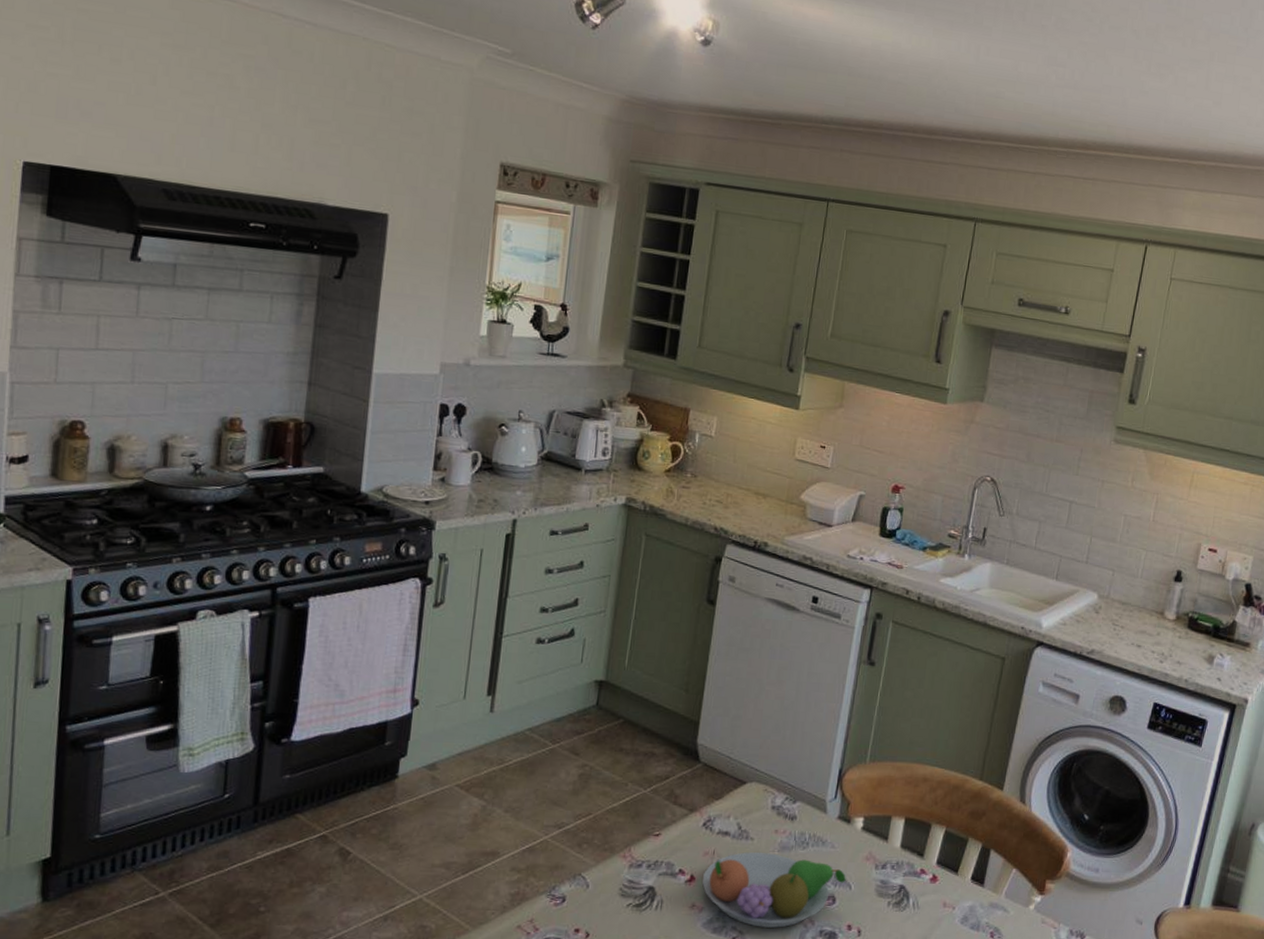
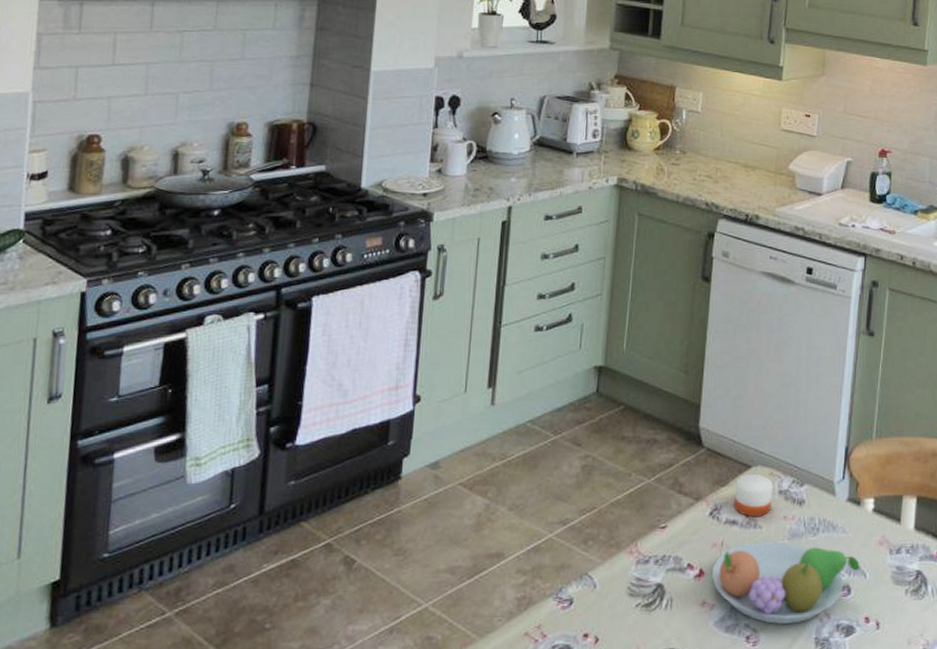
candle: none [727,789,767,830] -> present [734,473,773,517]

